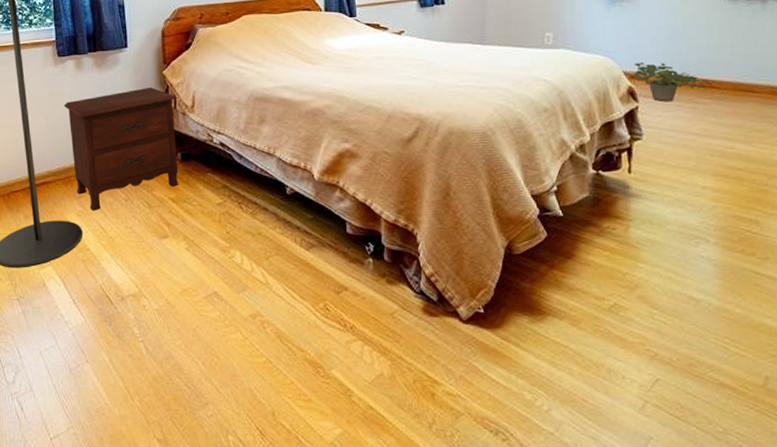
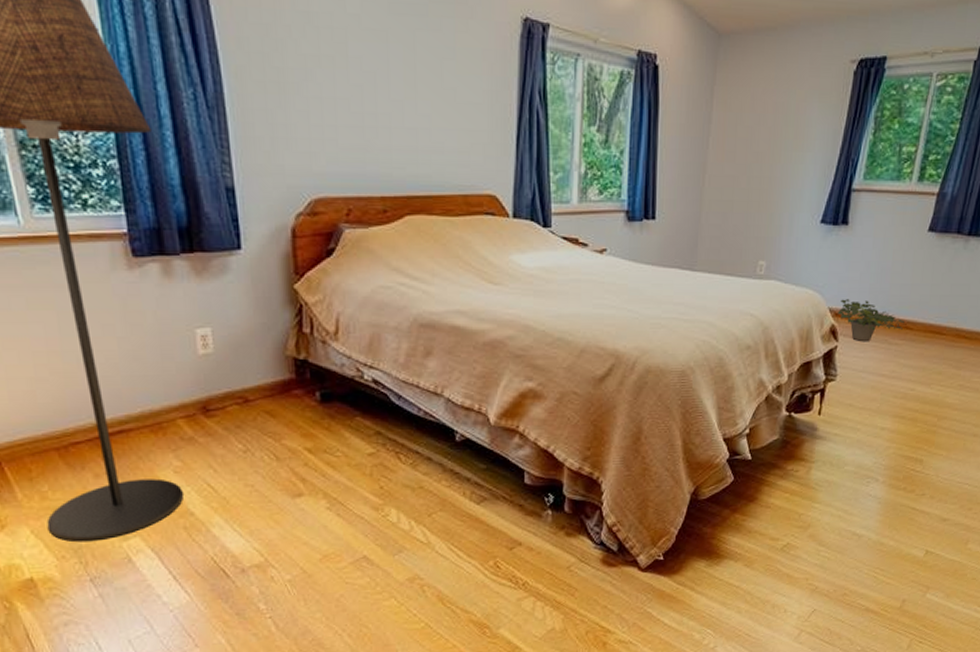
nightstand: present [63,87,179,211] -> none [146,306,318,466]

